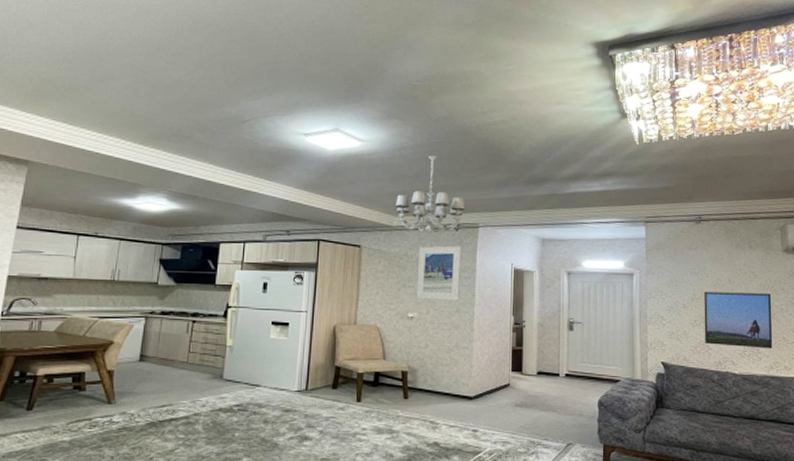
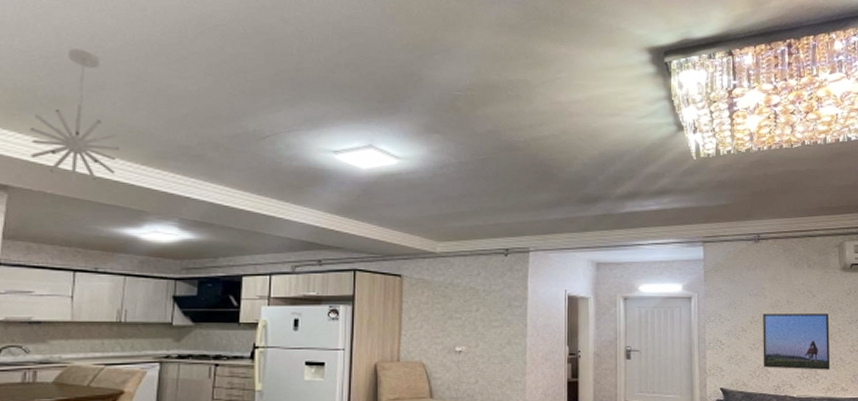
pendant light: none [48,45,122,160] -> present [30,48,119,184]
chandelier: present [396,155,466,236] -> none [439,174,515,262]
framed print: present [416,245,462,301] -> none [464,272,512,332]

